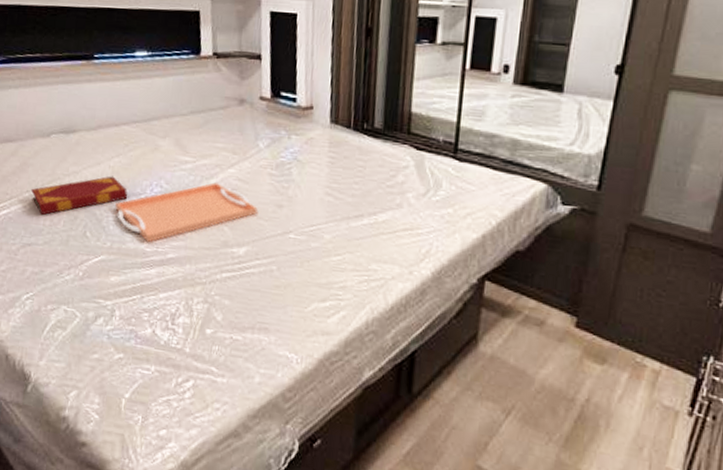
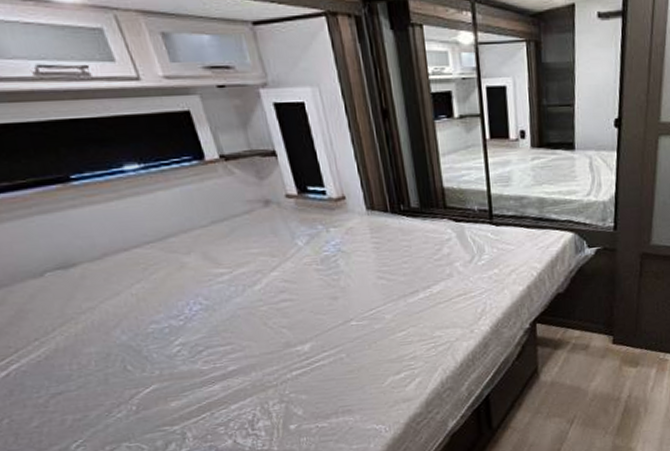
hardback book: present [30,176,128,216] -> none [39,303,165,361]
serving tray: present [115,182,258,243] -> none [152,288,313,362]

